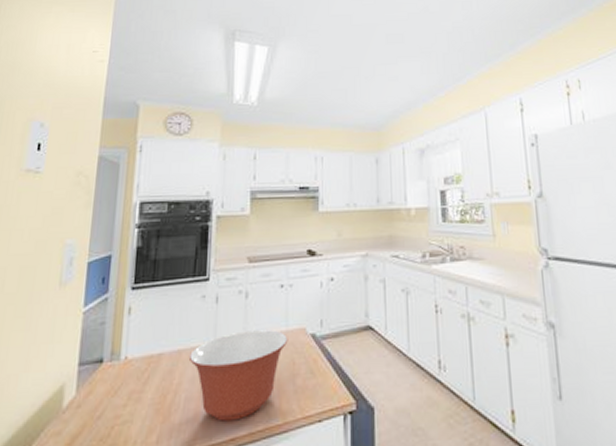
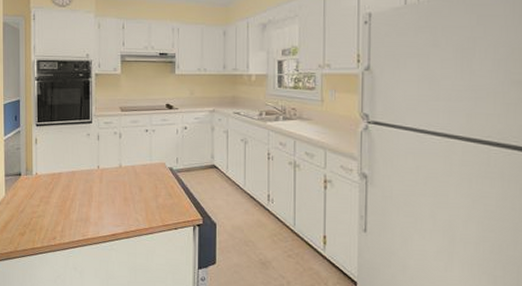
mixing bowl: present [190,330,288,421] -> none [81,161,152,223]

